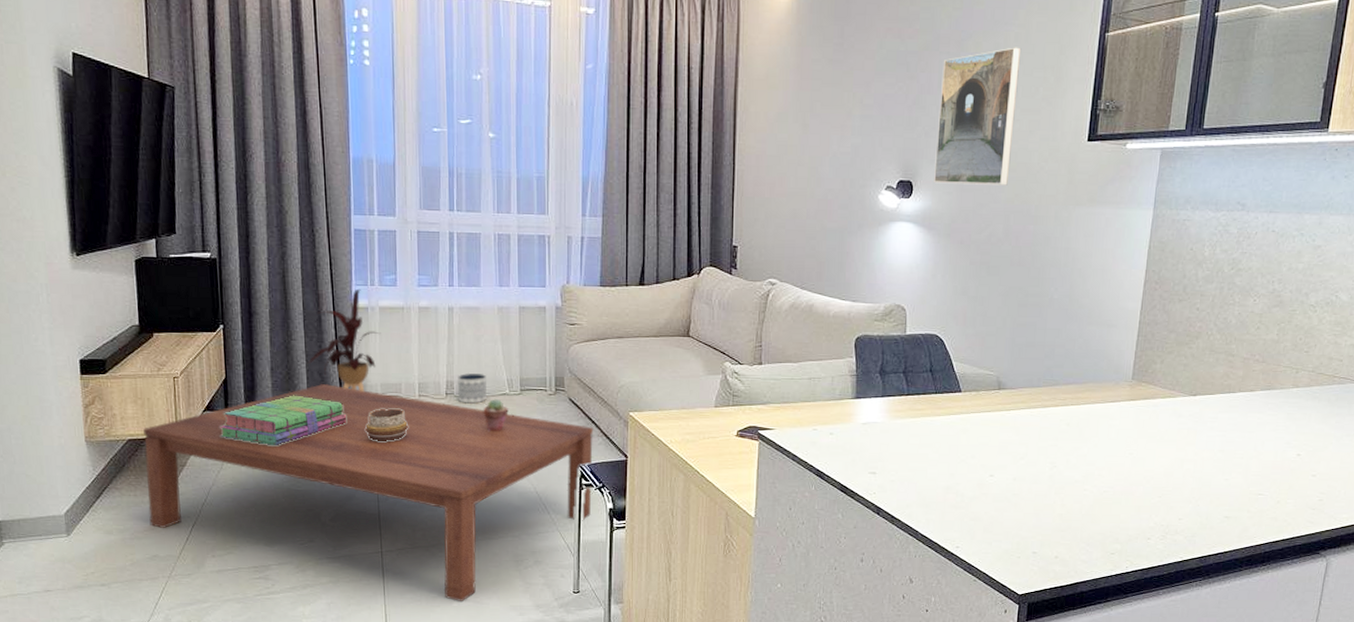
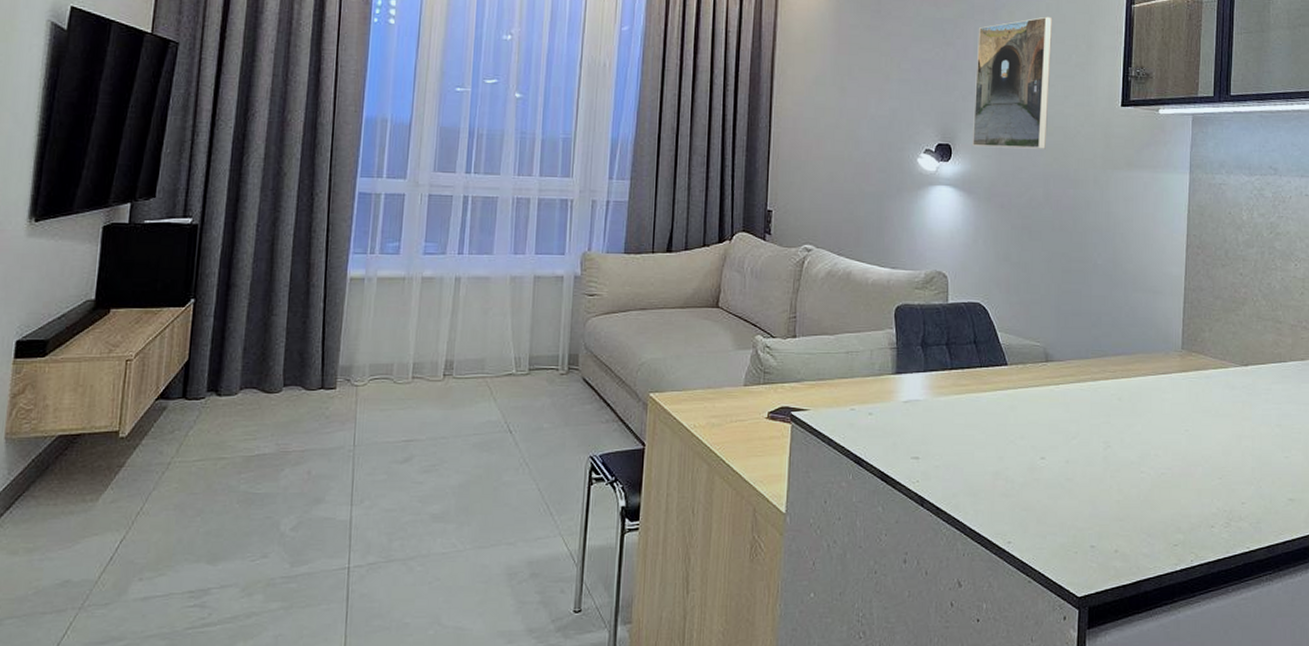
coffee table: present [143,384,594,601] -> none [67,366,609,628]
stack of books: present [220,395,347,446] -> none [172,379,326,440]
house plant: present [307,288,381,391] -> none [287,257,376,373]
decorative bowl: present [365,408,408,441] -> none [346,393,396,432]
planter: present [457,372,488,404] -> none [456,350,491,386]
potted succulent: present [483,399,509,431] -> none [484,380,514,418]

